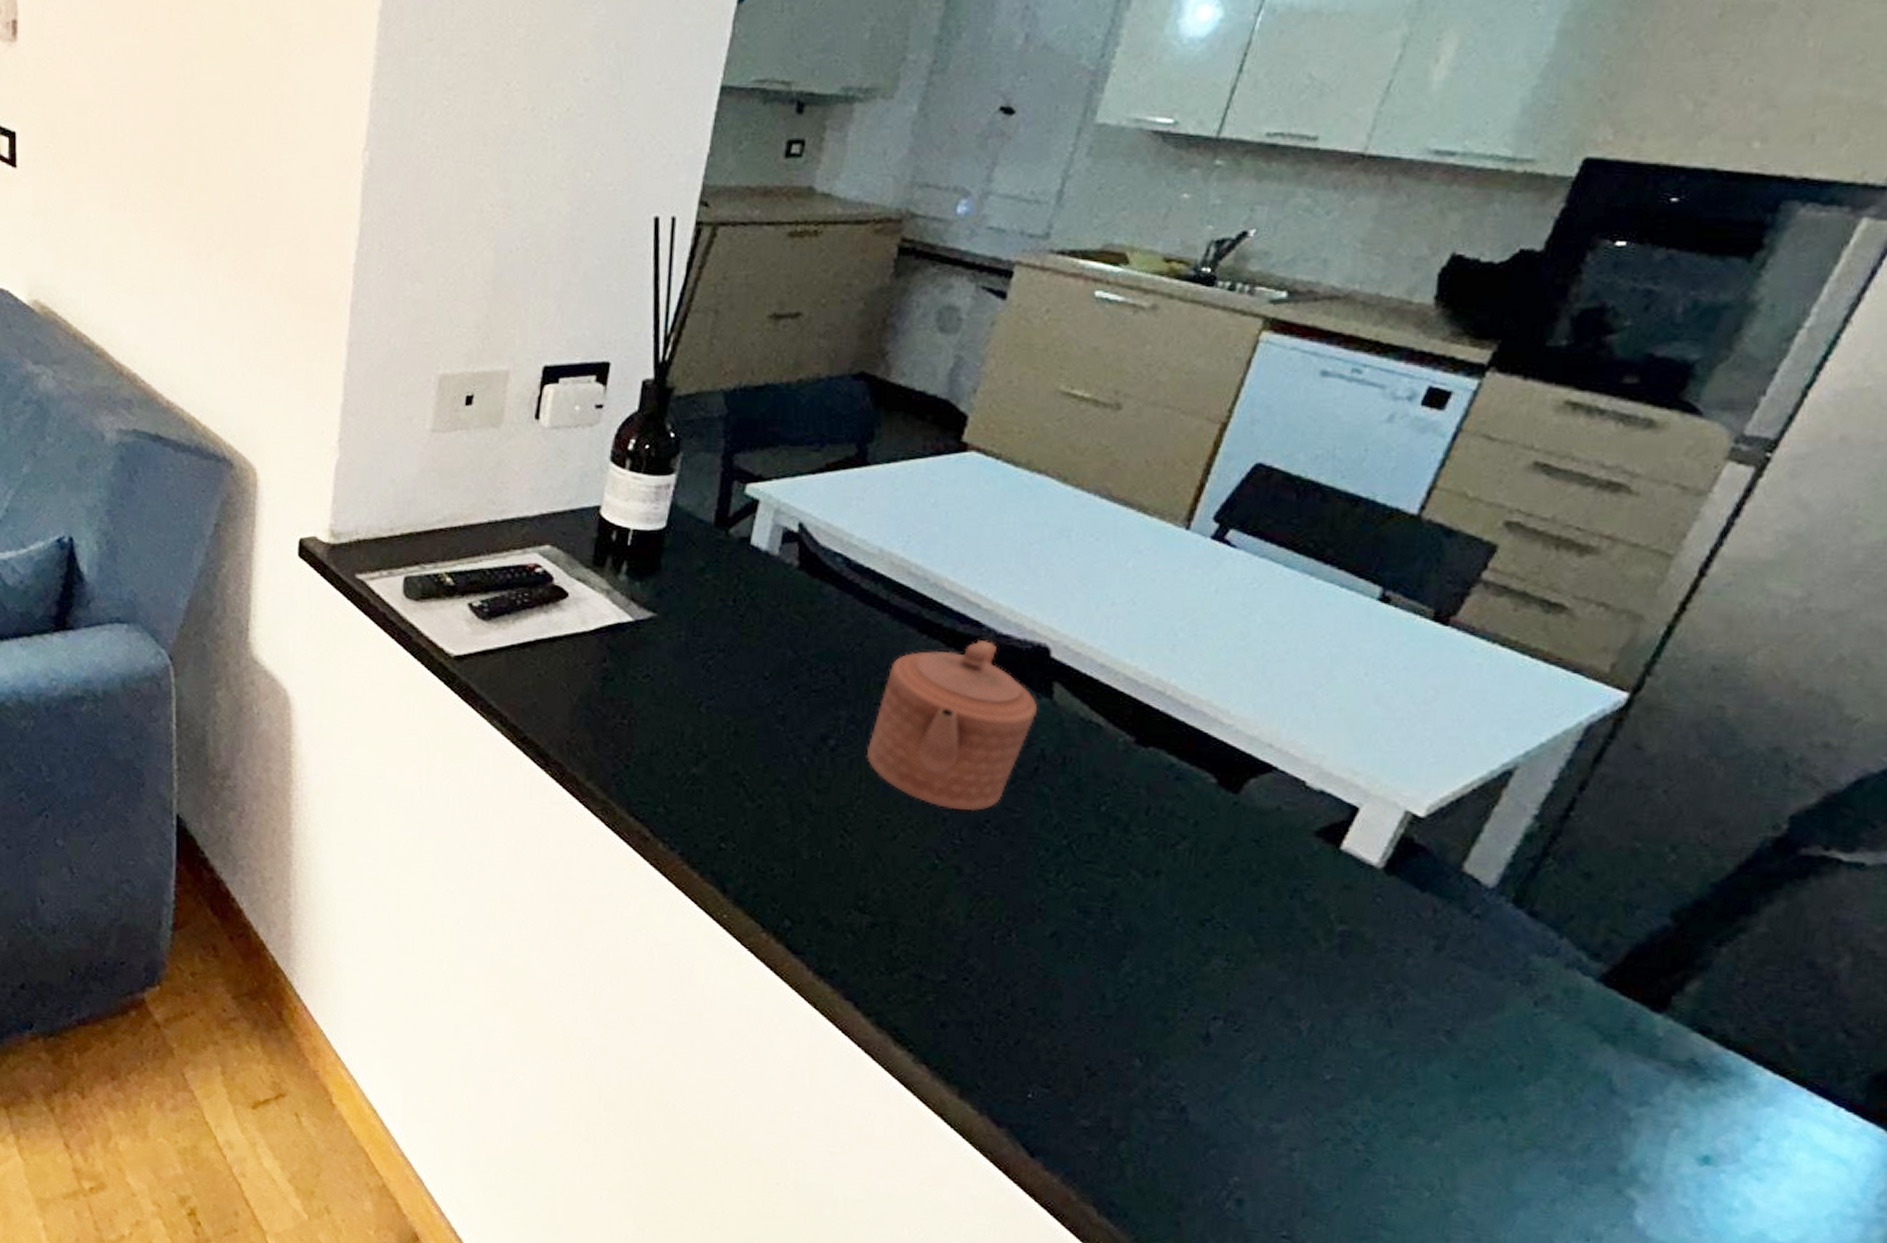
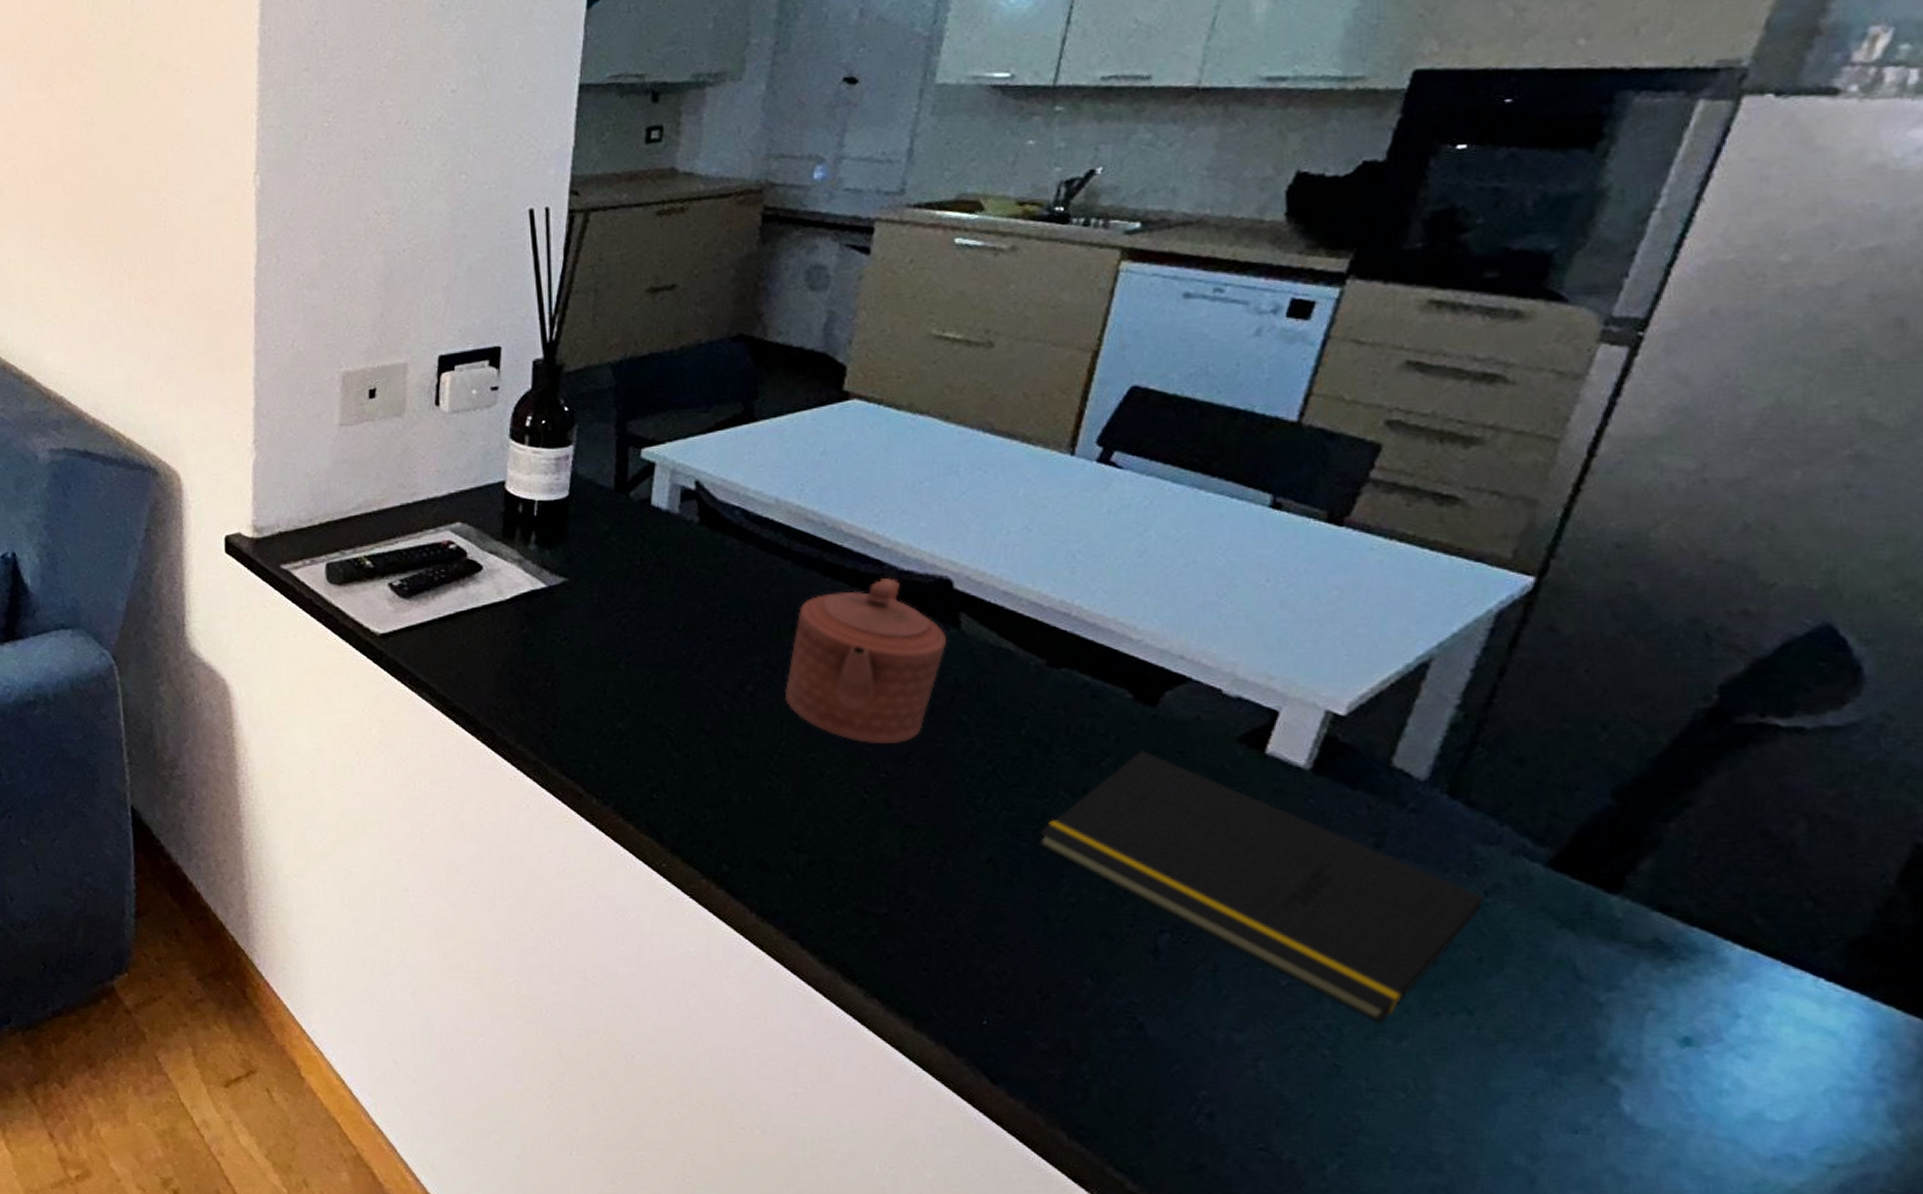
notepad: none [1103,837,1534,1124] -> present [1037,751,1484,1024]

